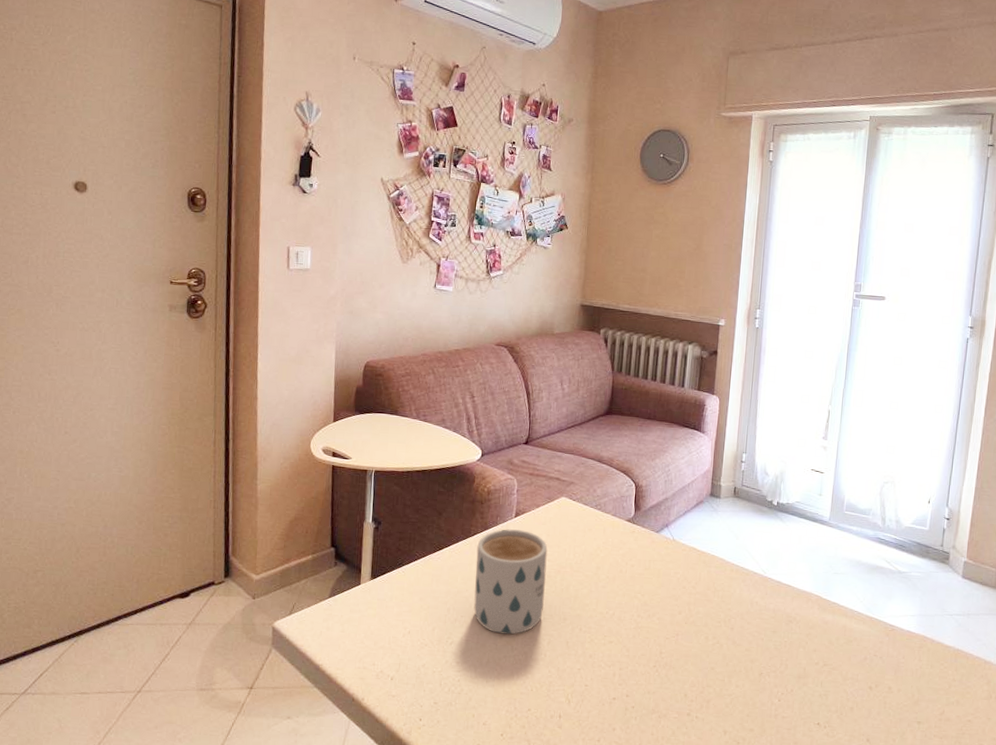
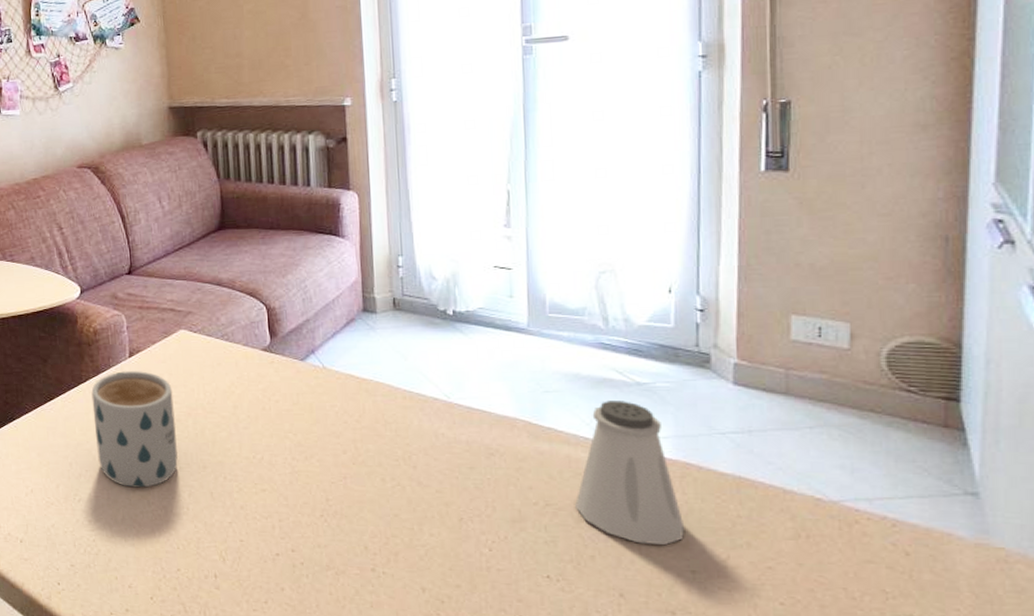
saltshaker: none [845,584,918,700] -> present [575,401,685,545]

